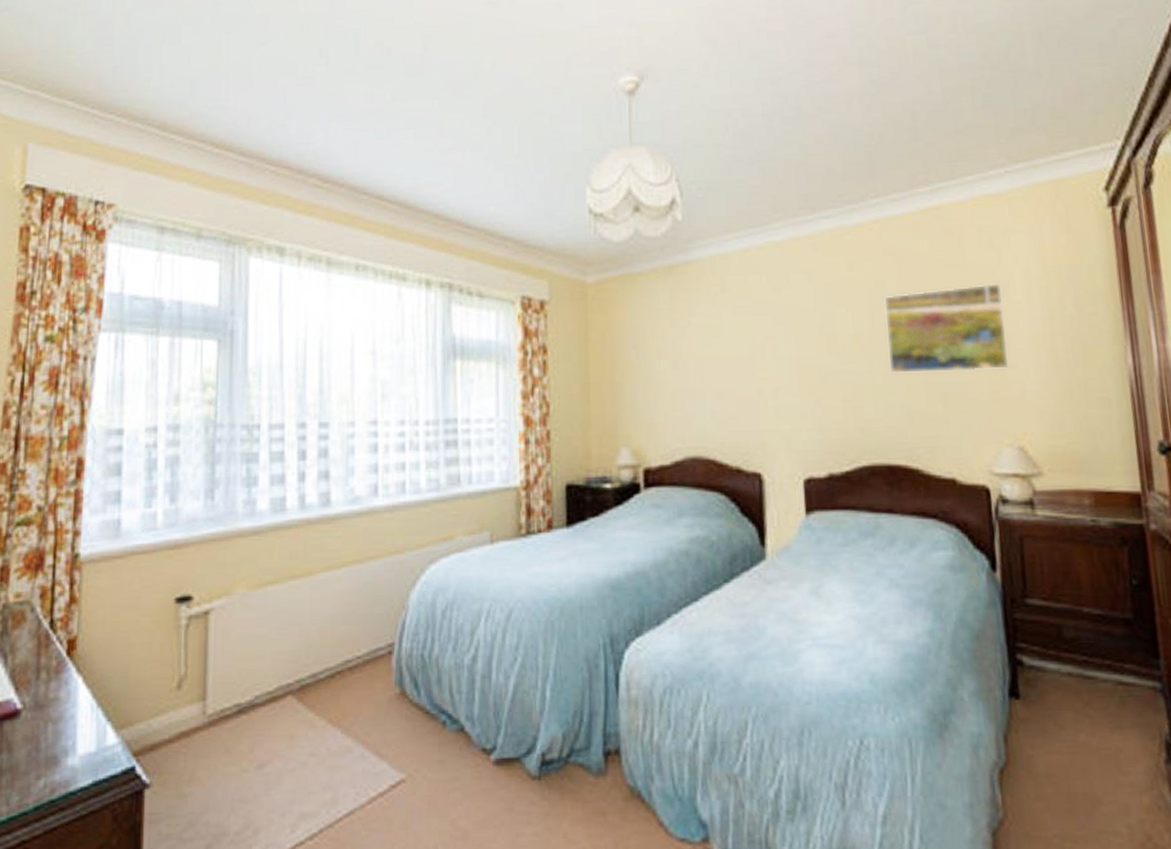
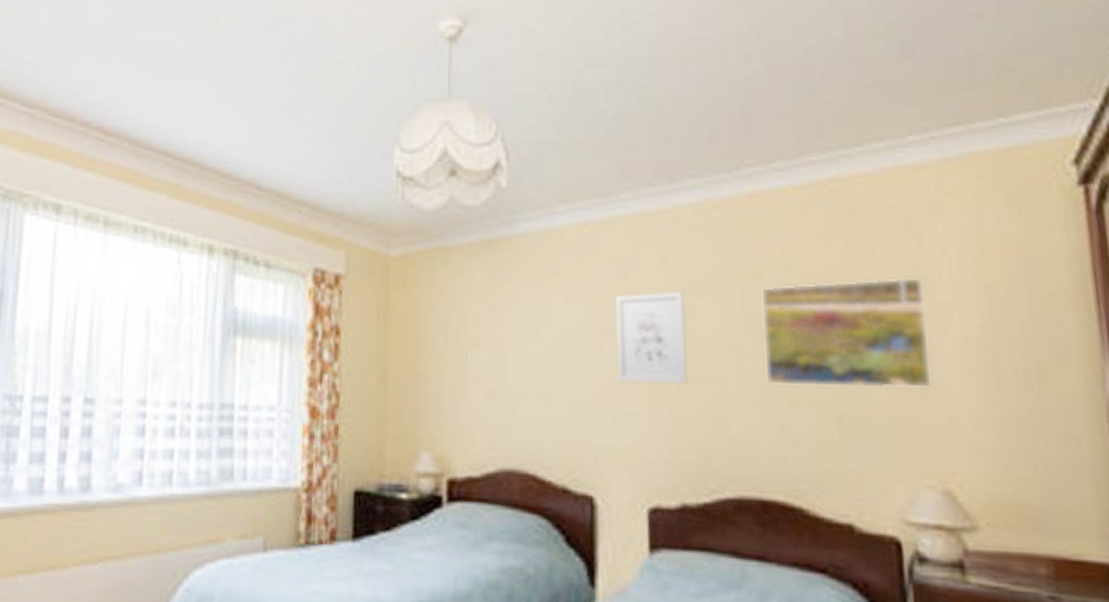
wall art: none [773,302,831,379] -> present [616,291,688,384]

